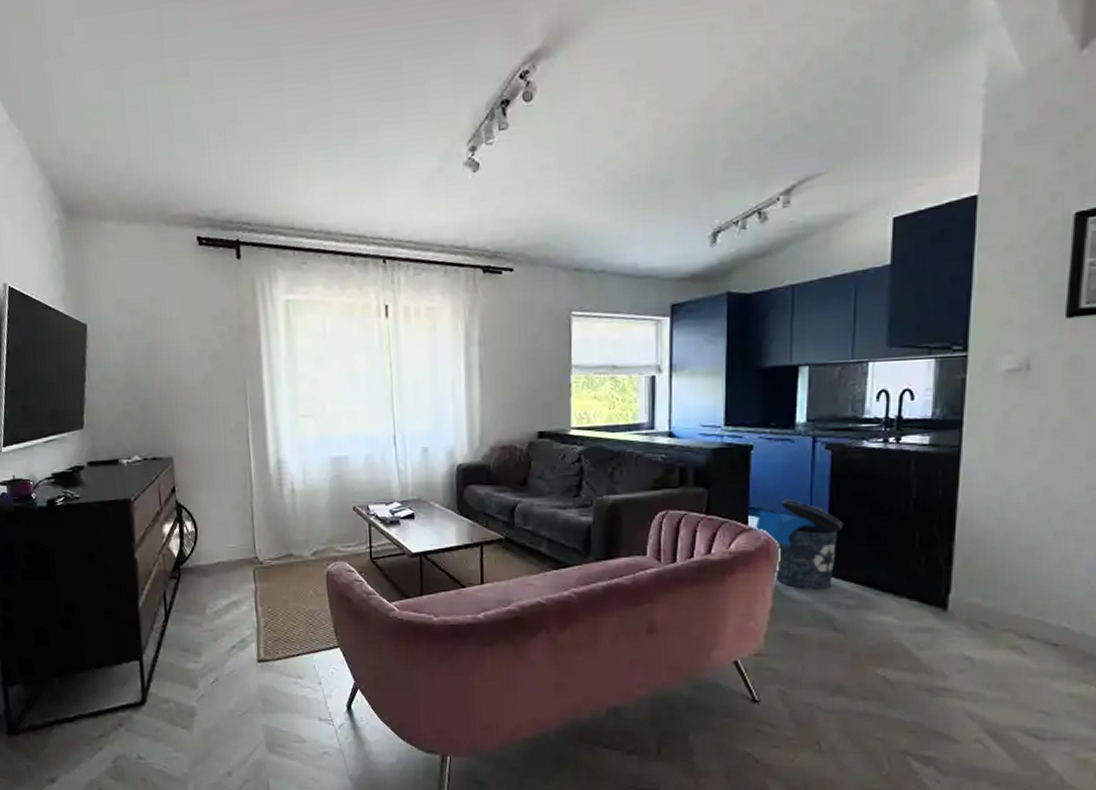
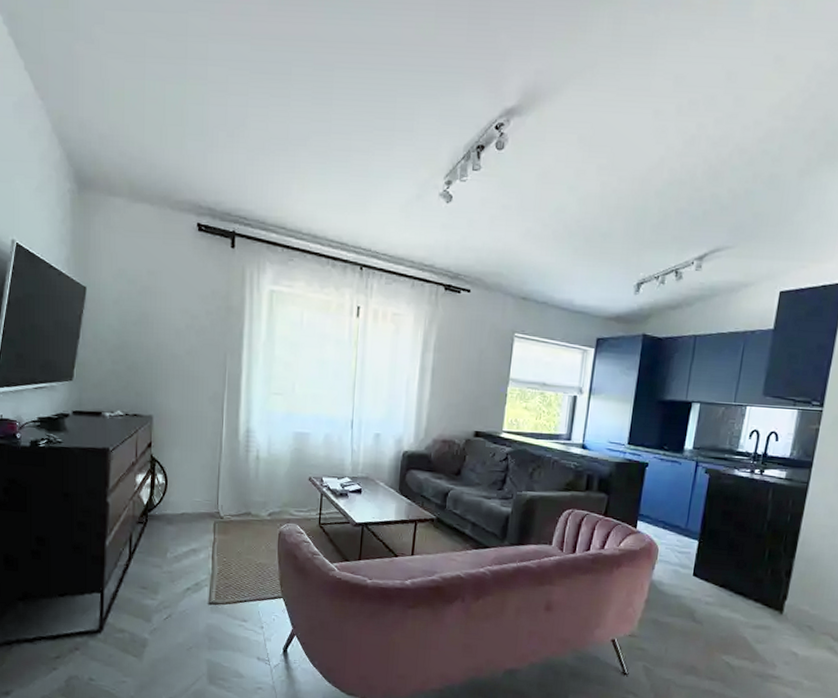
trash bin: present [755,498,843,591] -> none [641,510,712,588]

